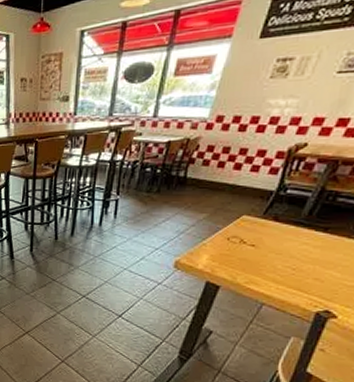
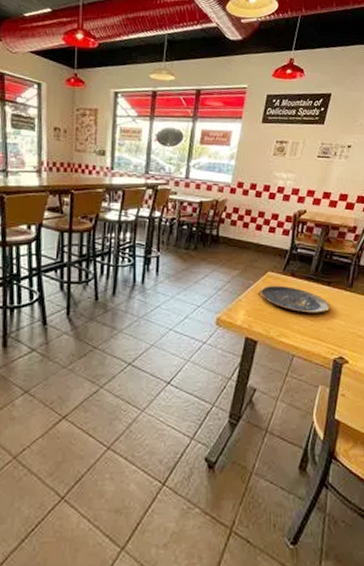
plate: none [229,229,322,262] -> present [260,285,330,313]

